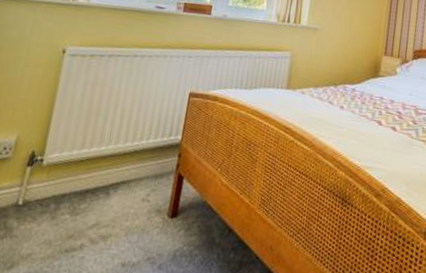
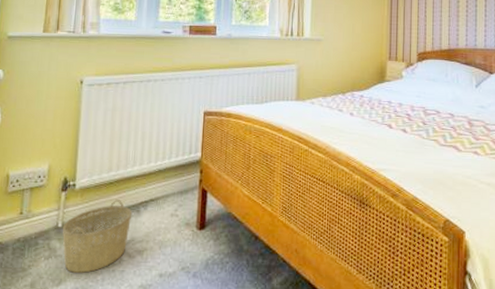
basket: none [19,179,101,257] -> present [62,200,133,273]

